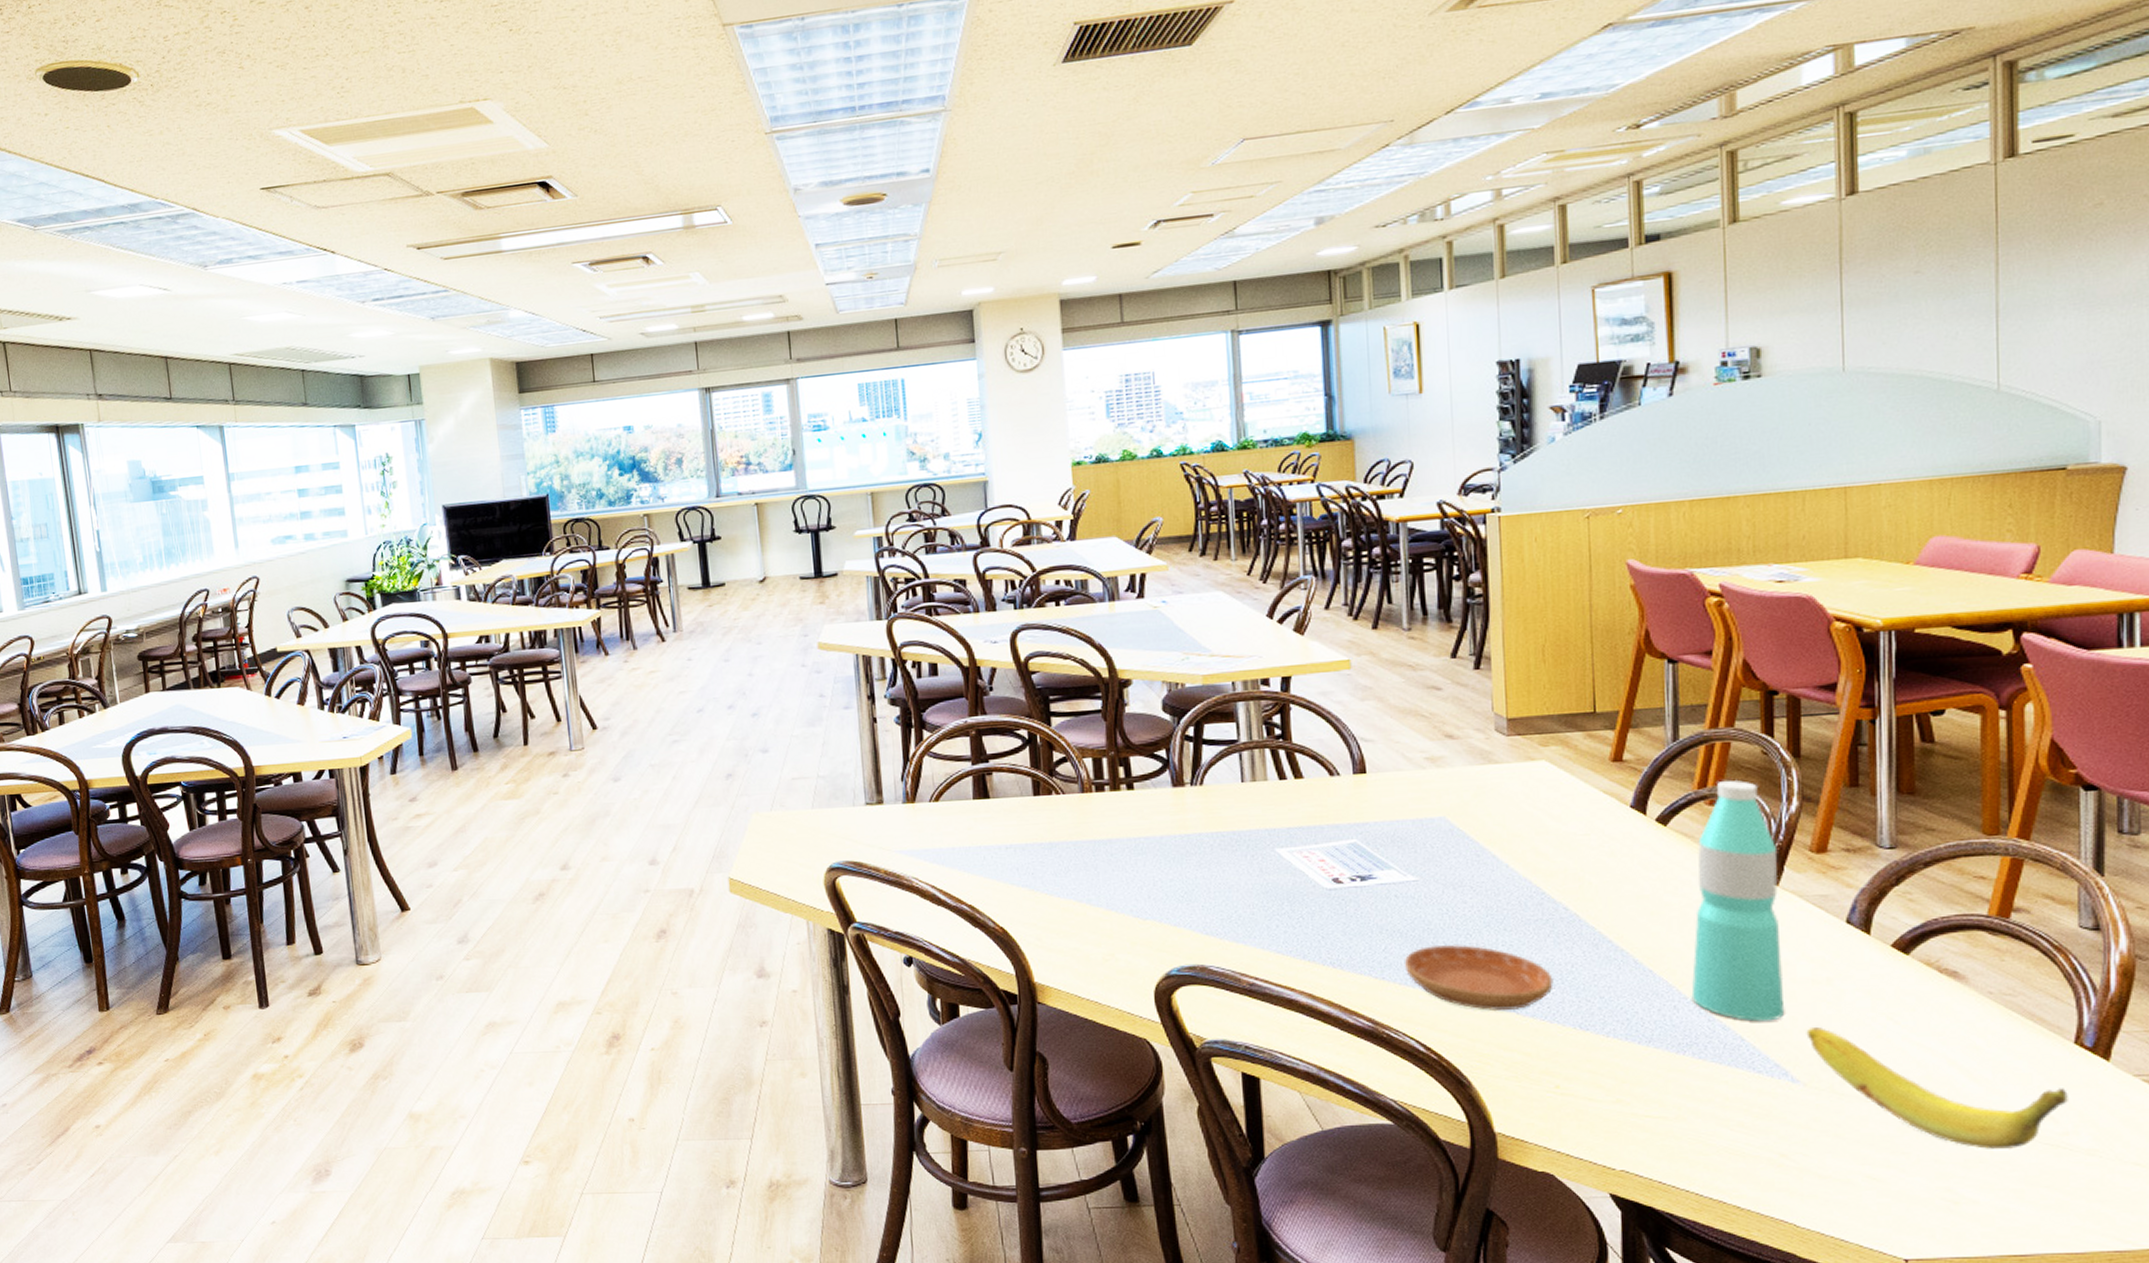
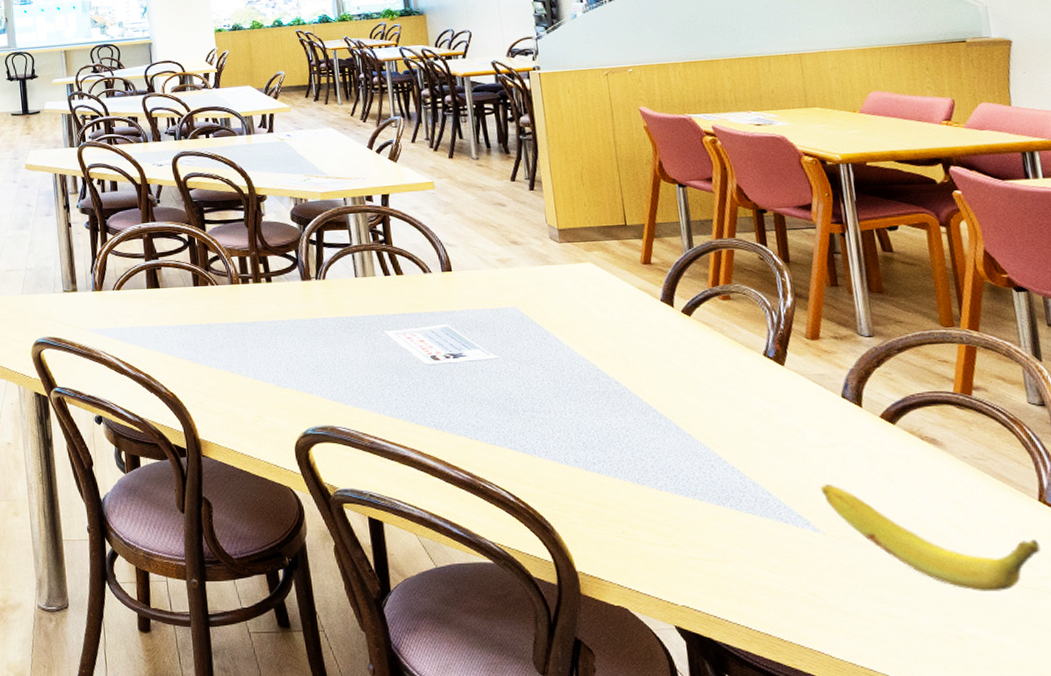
saucer: present [1405,945,1554,1010] -> none [493,412,613,467]
water bottle: present [1691,779,1785,1022] -> none [716,279,802,479]

